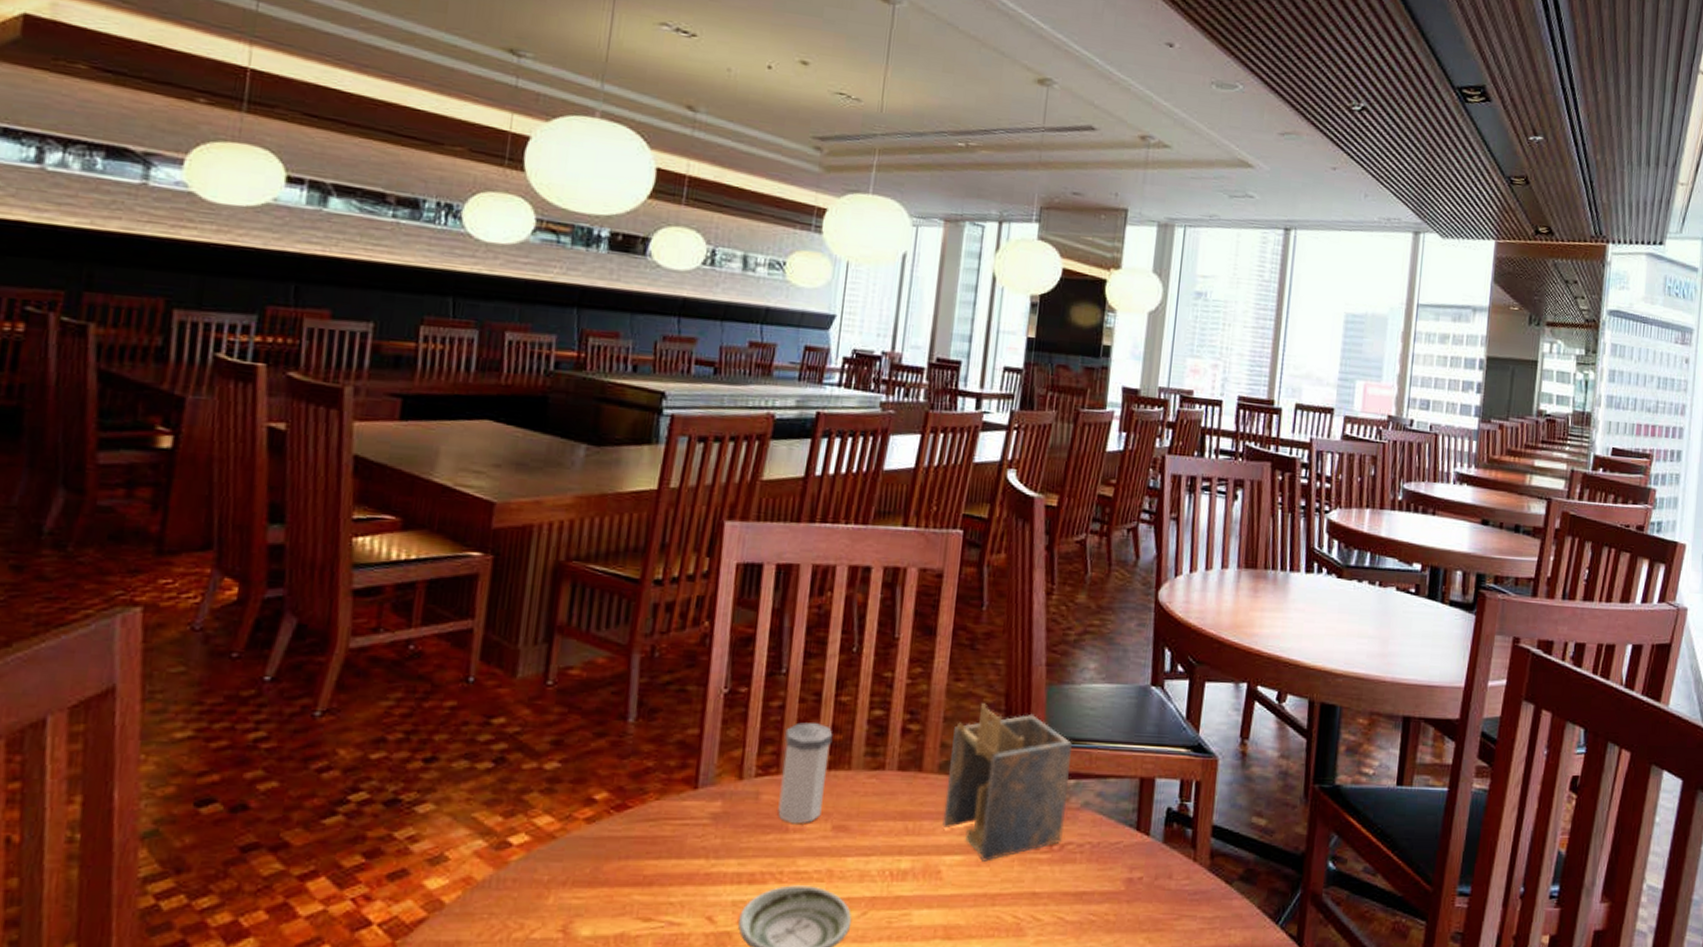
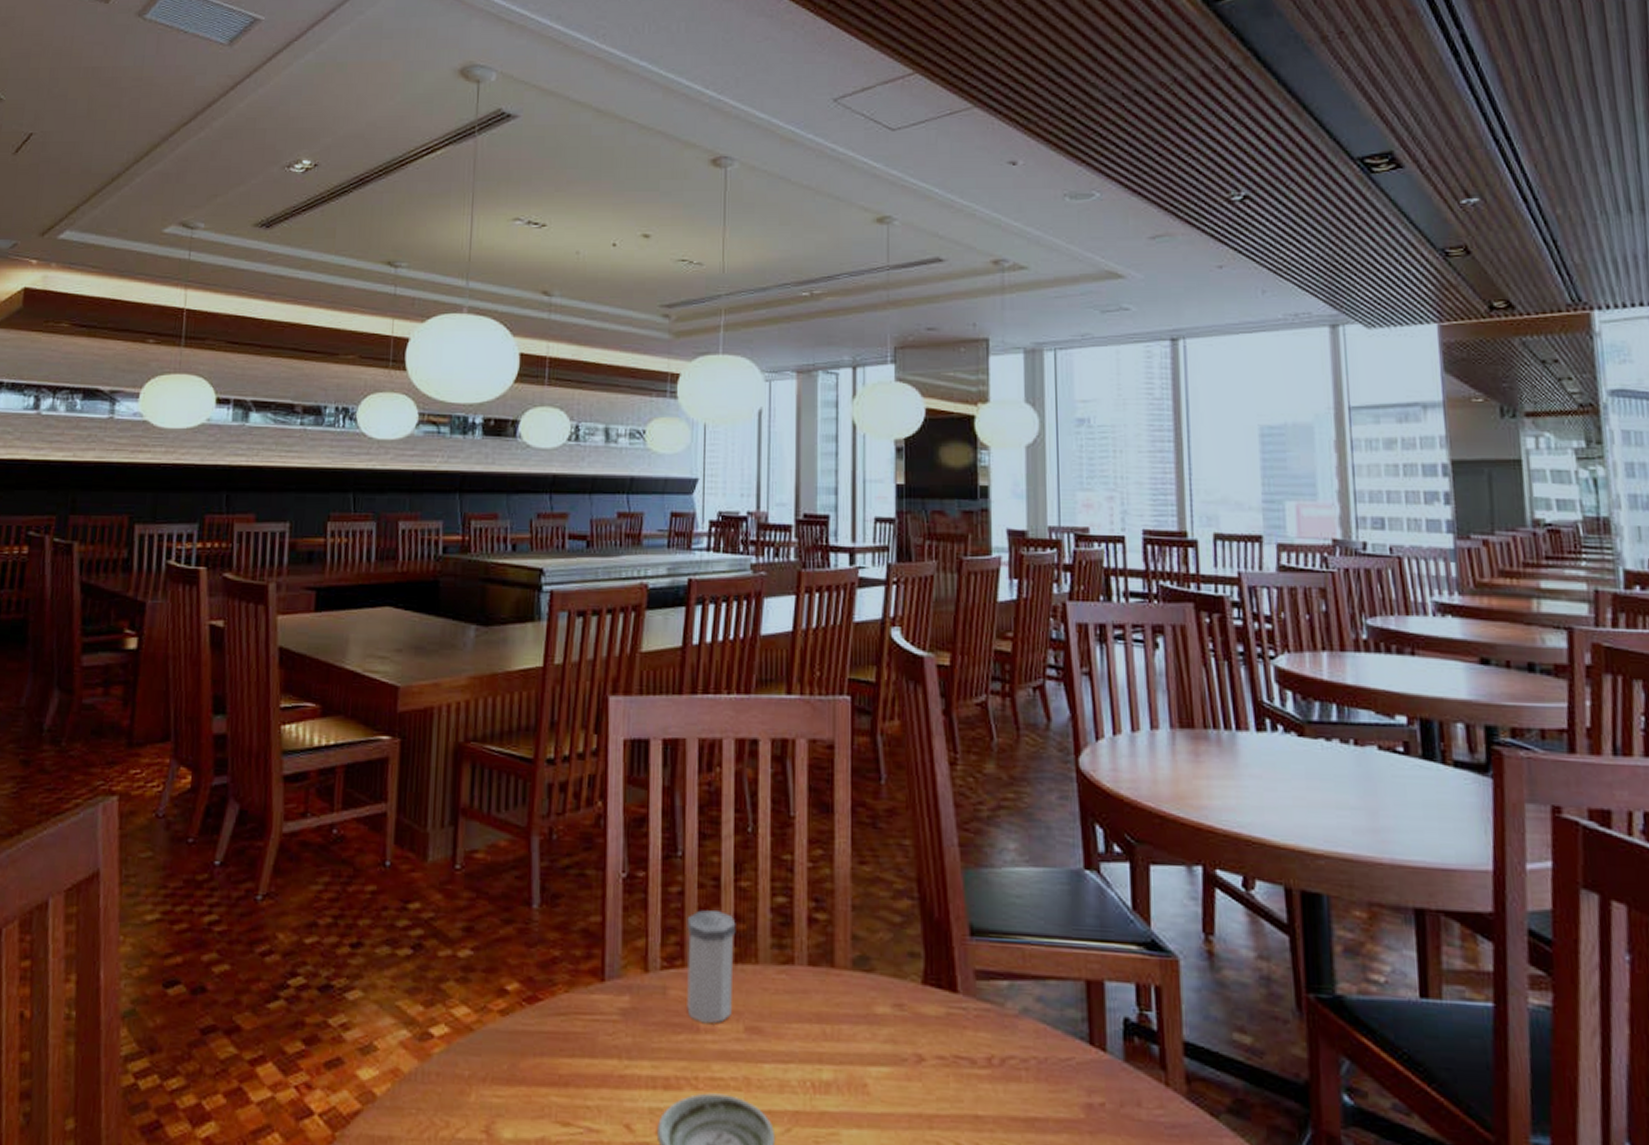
napkin holder: present [942,703,1072,862] -> none [863,889,1003,1075]

